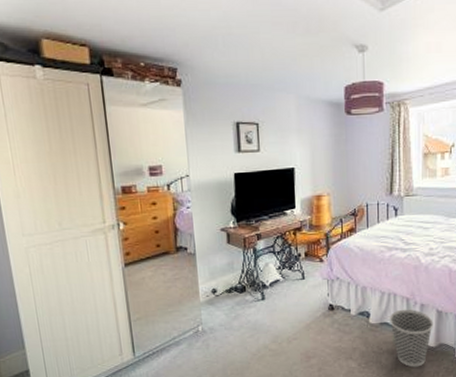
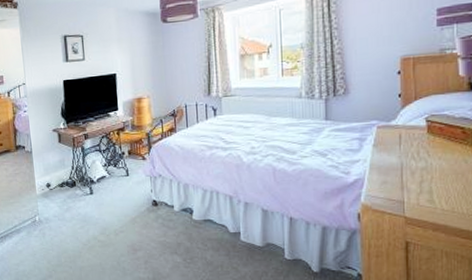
wastebasket: present [390,309,433,367] -> none [213,207,259,266]

